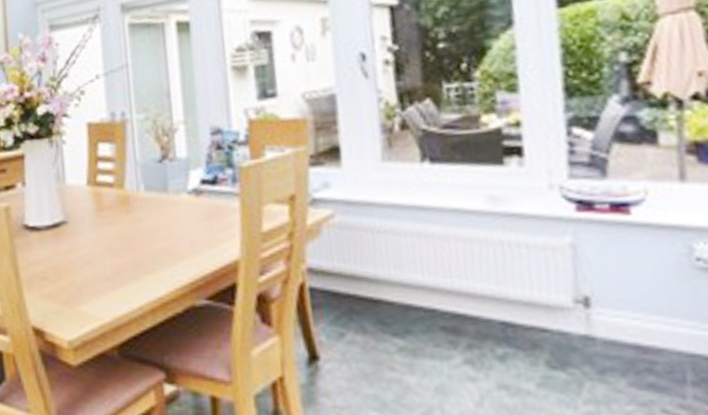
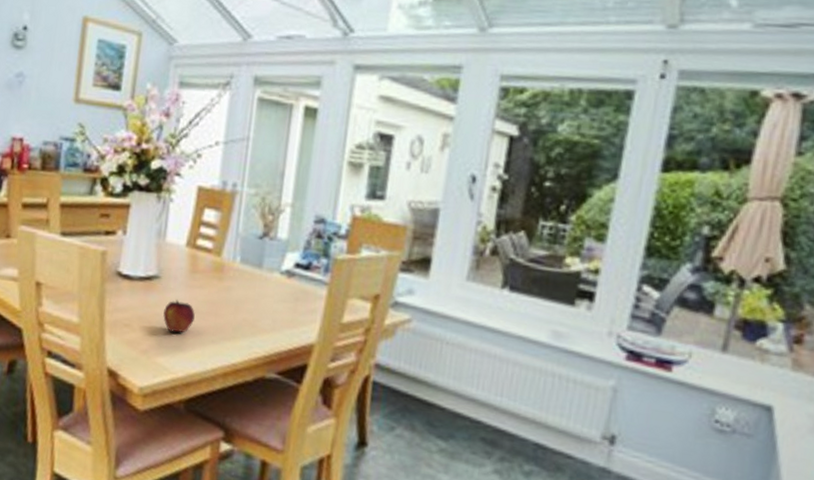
fruit: none [78,241,110,276] -> present [163,299,195,333]

